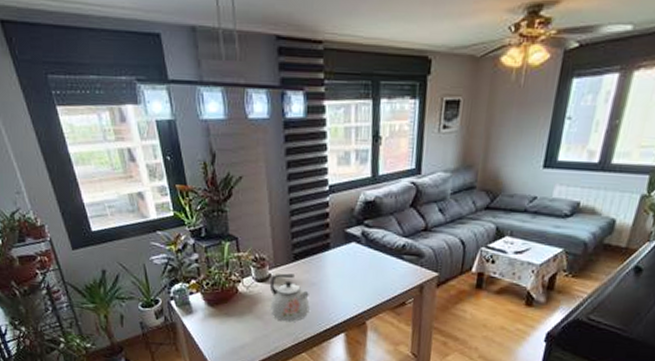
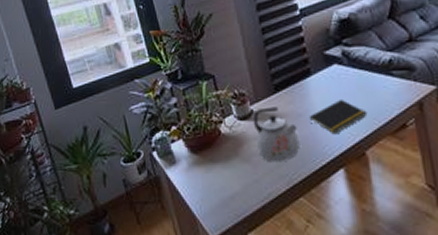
notepad: none [321,275,374,304] -> present [309,100,368,135]

